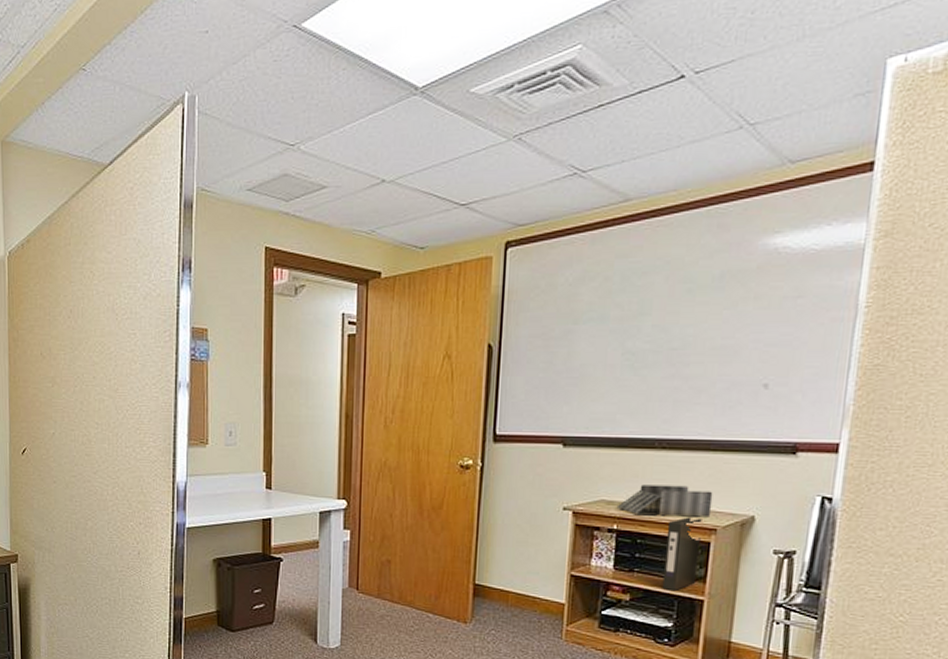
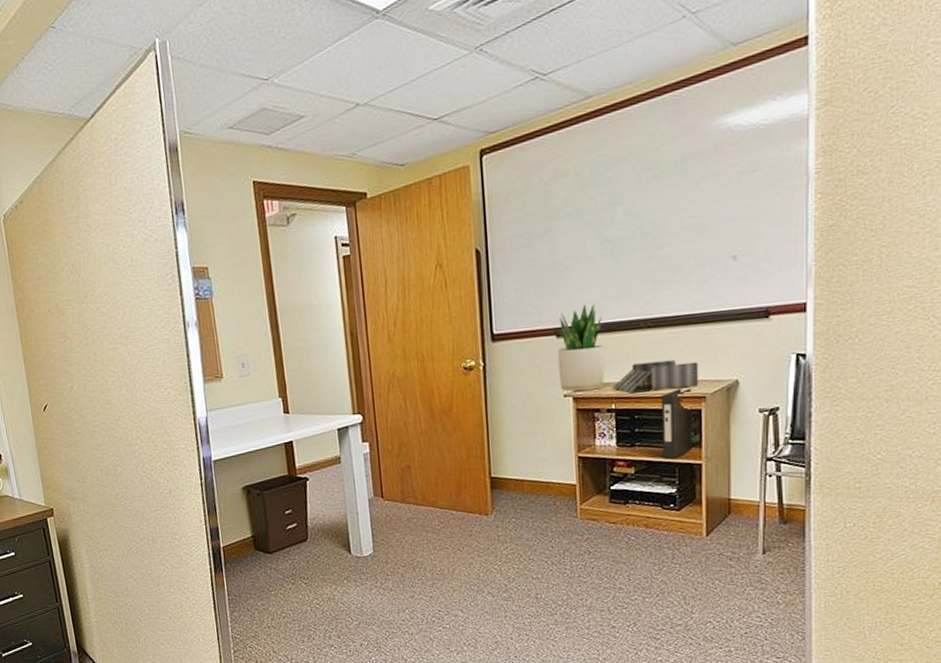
planter: none [560,415,615,507] -> present [557,304,605,392]

